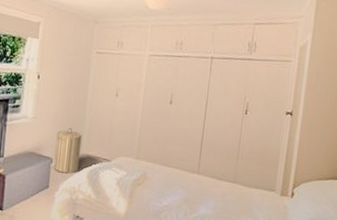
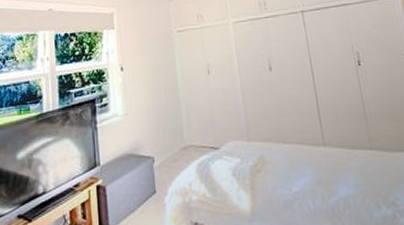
laundry hamper: present [53,128,82,174] -> none [153,118,185,173]

